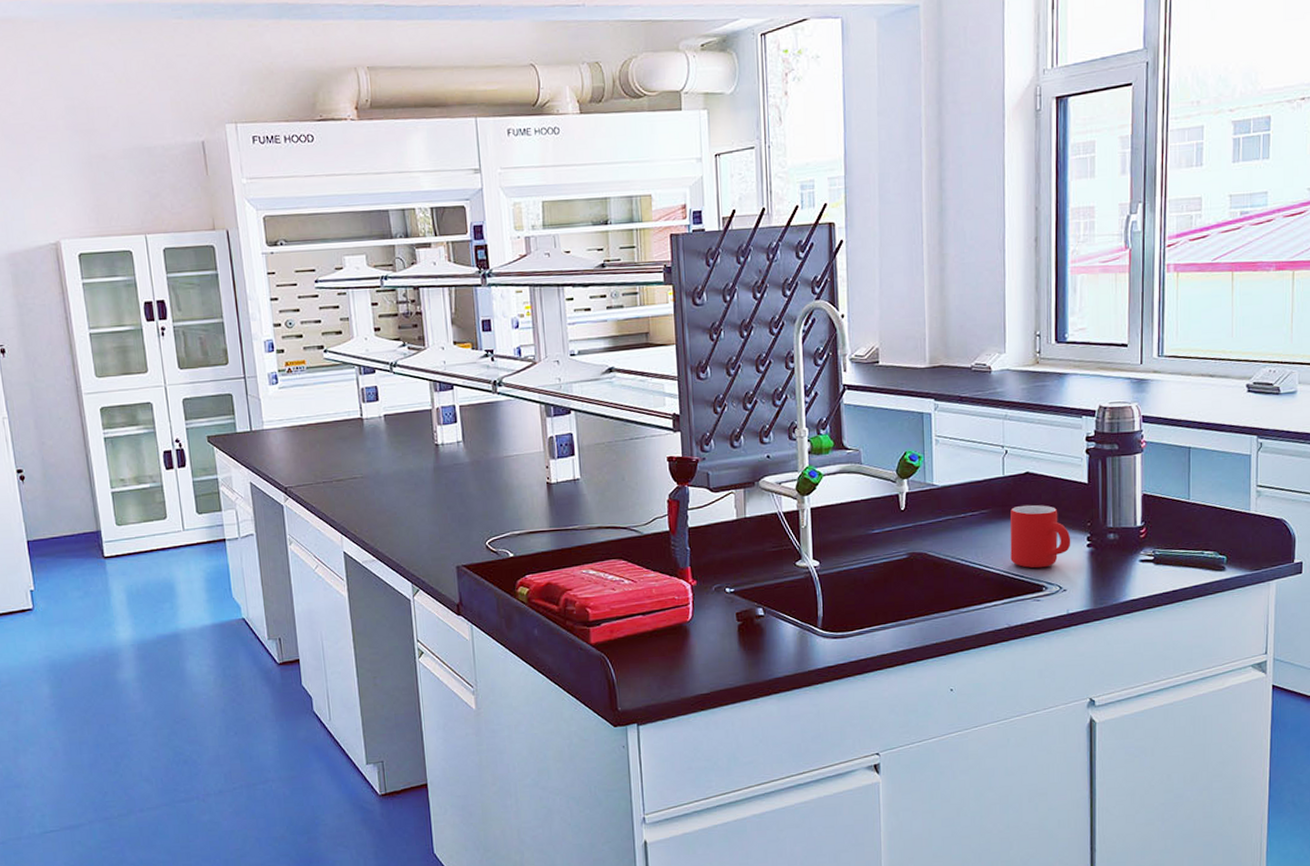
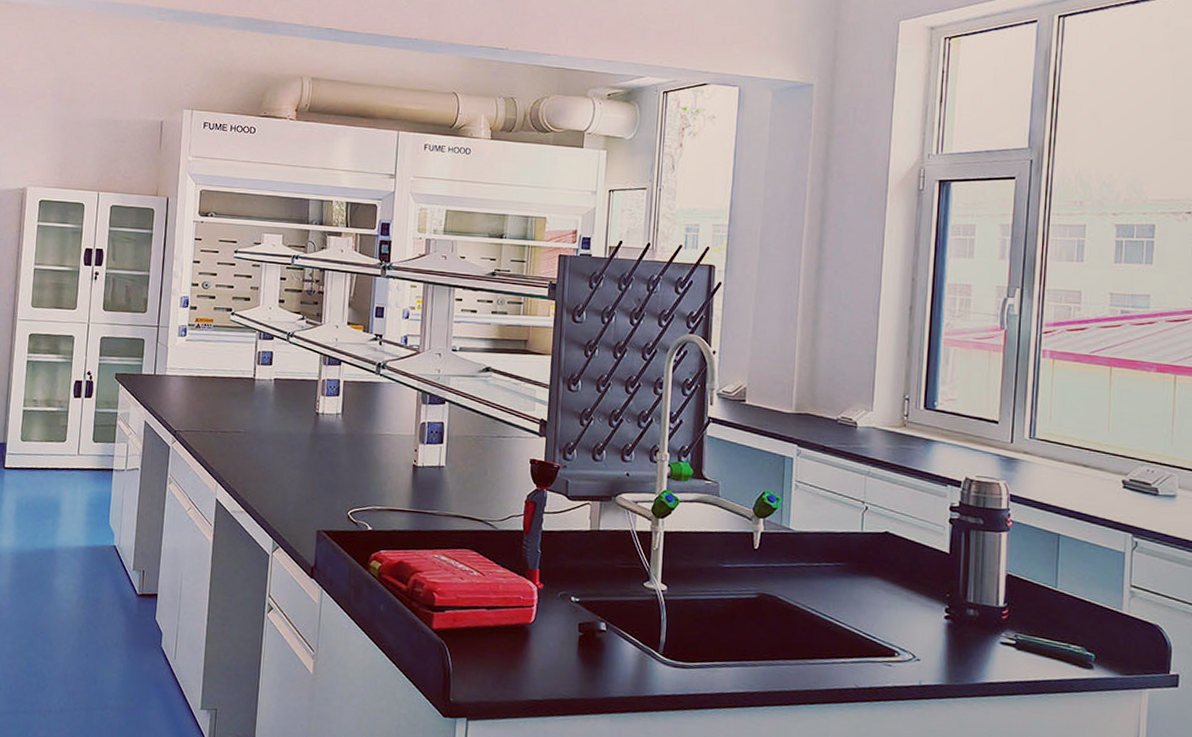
mug: present [1010,504,1071,568] -> none [863,564,928,633]

